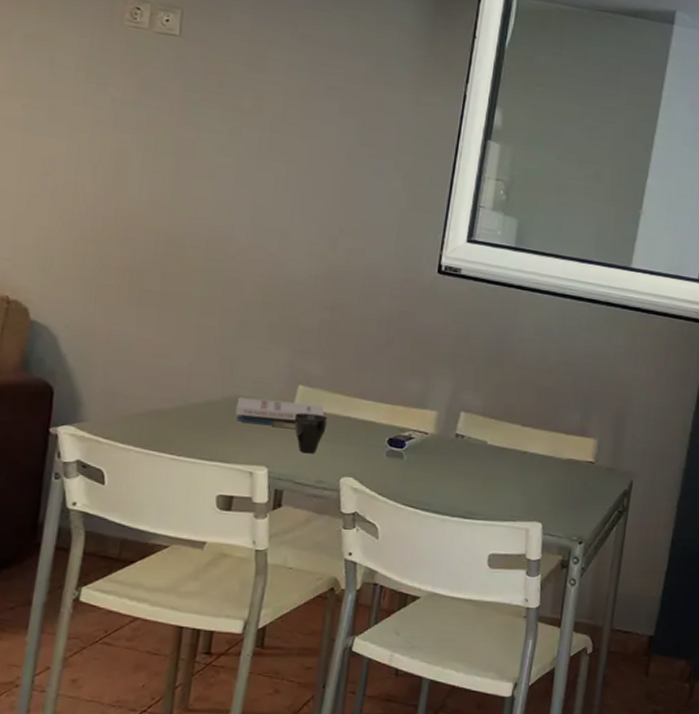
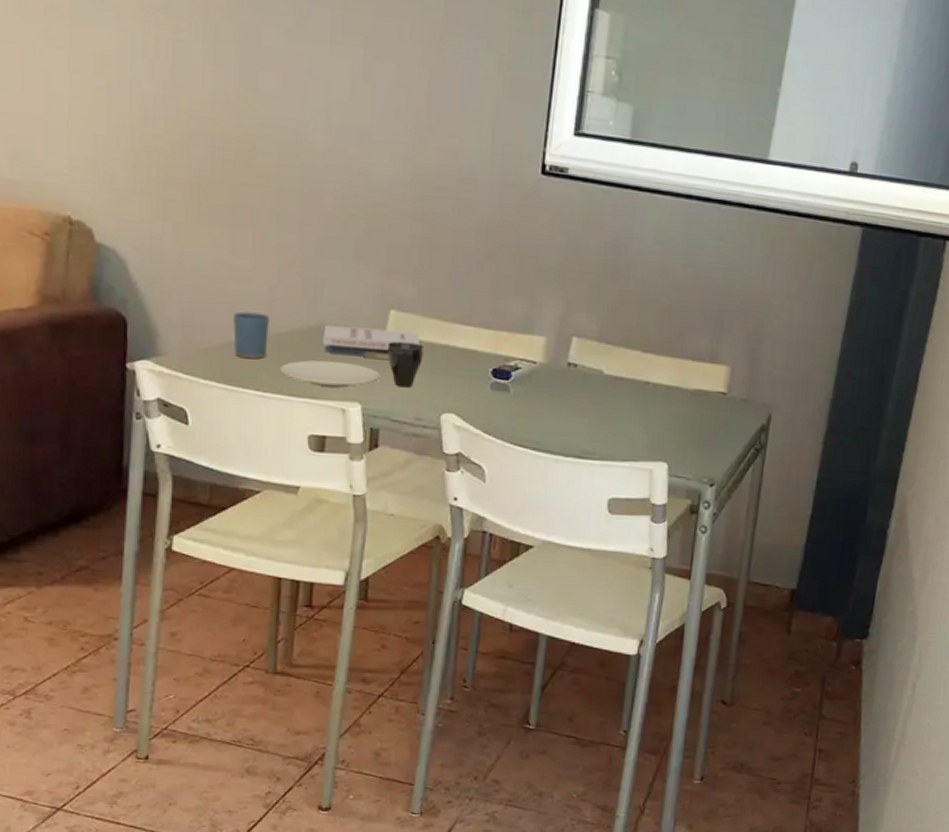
mug: none [152,384,188,426] -> present [233,311,269,359]
plate: none [194,428,286,453] -> present [280,360,380,388]

